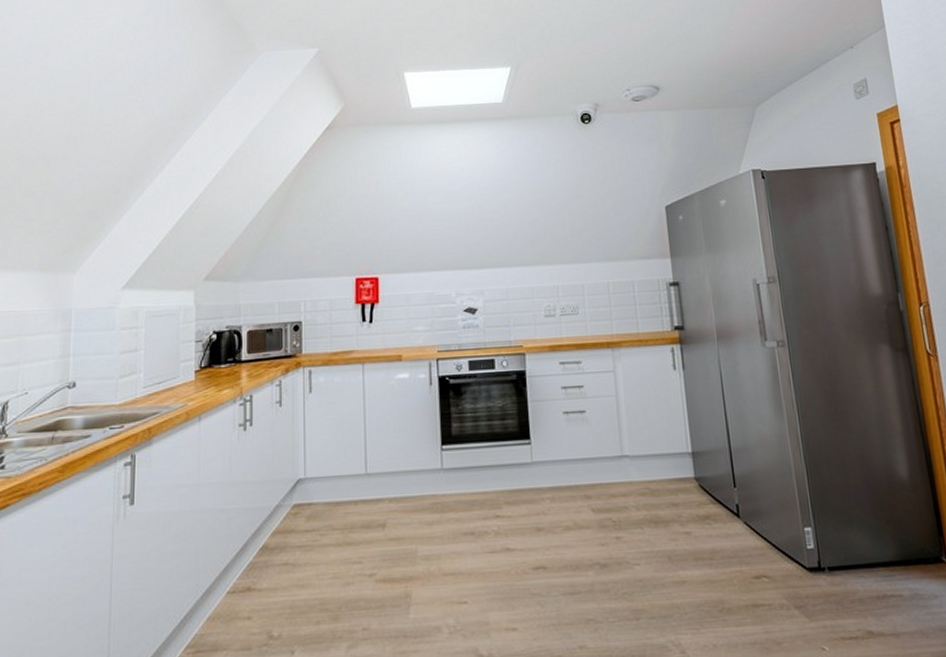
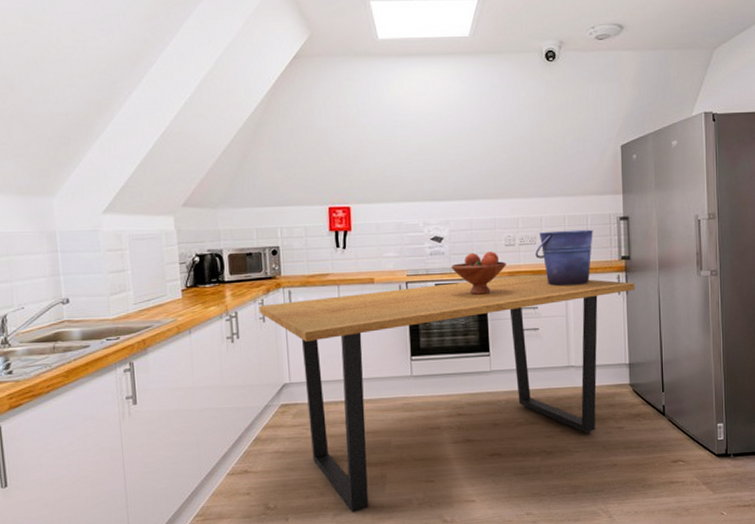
dining table: none [276,348,692,645] -> present [258,274,635,513]
fruit bowl: none [486,323,547,373] -> present [451,251,506,295]
bucket: none [578,296,642,362] -> present [535,229,593,287]

